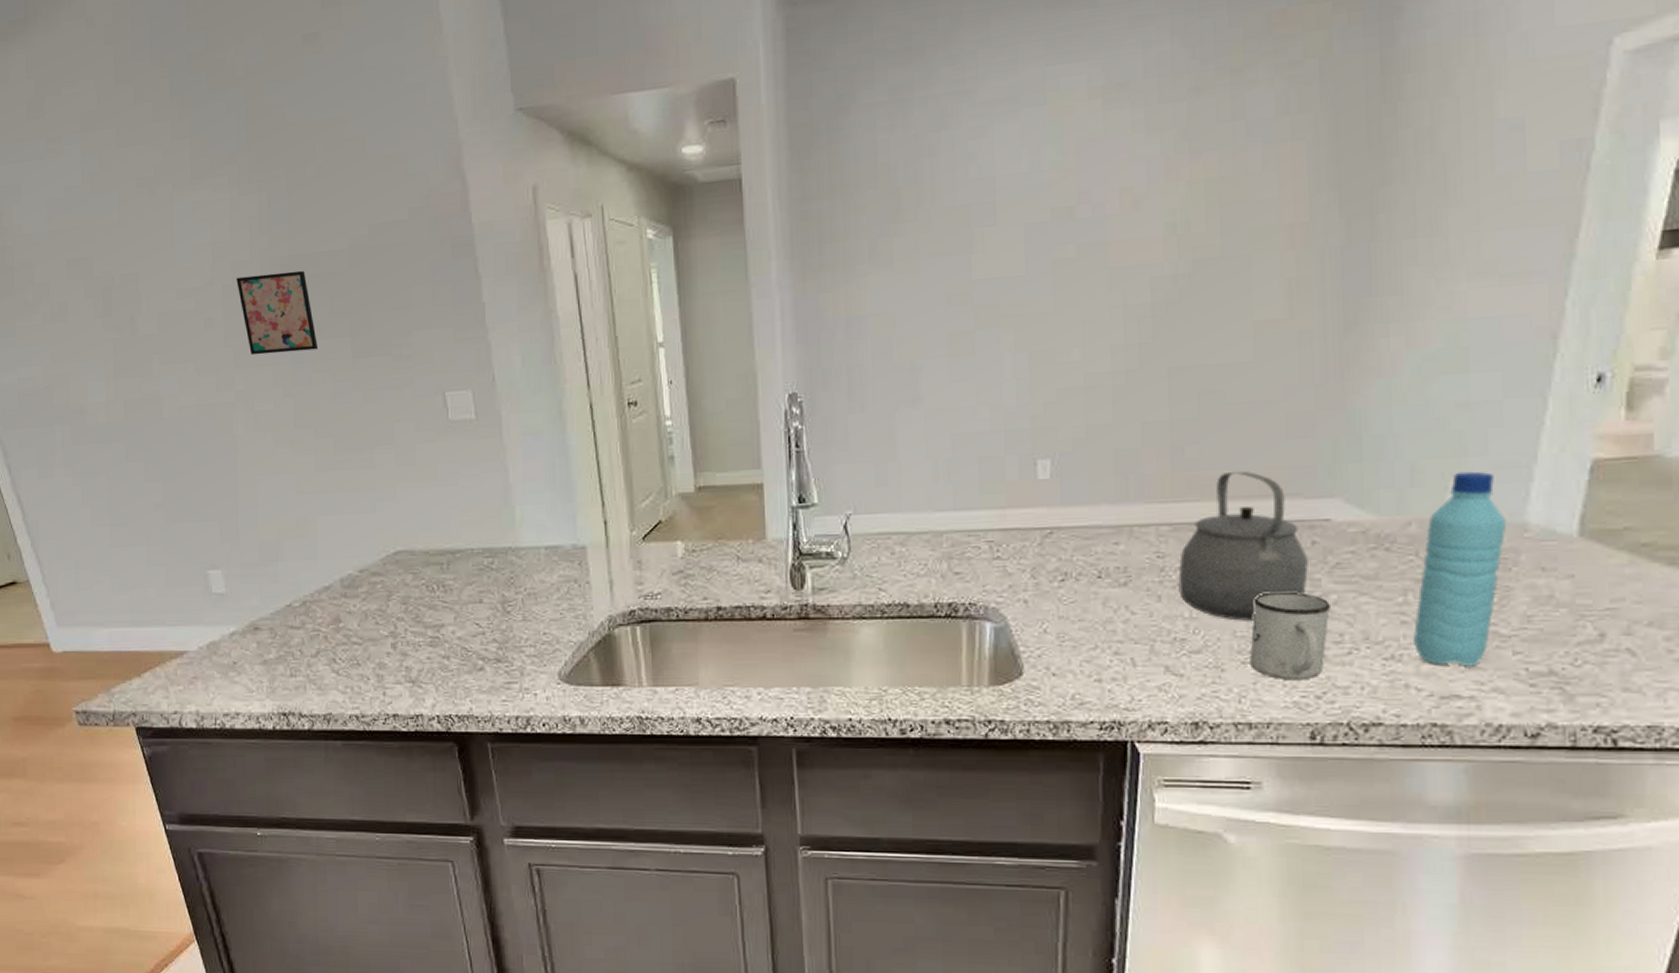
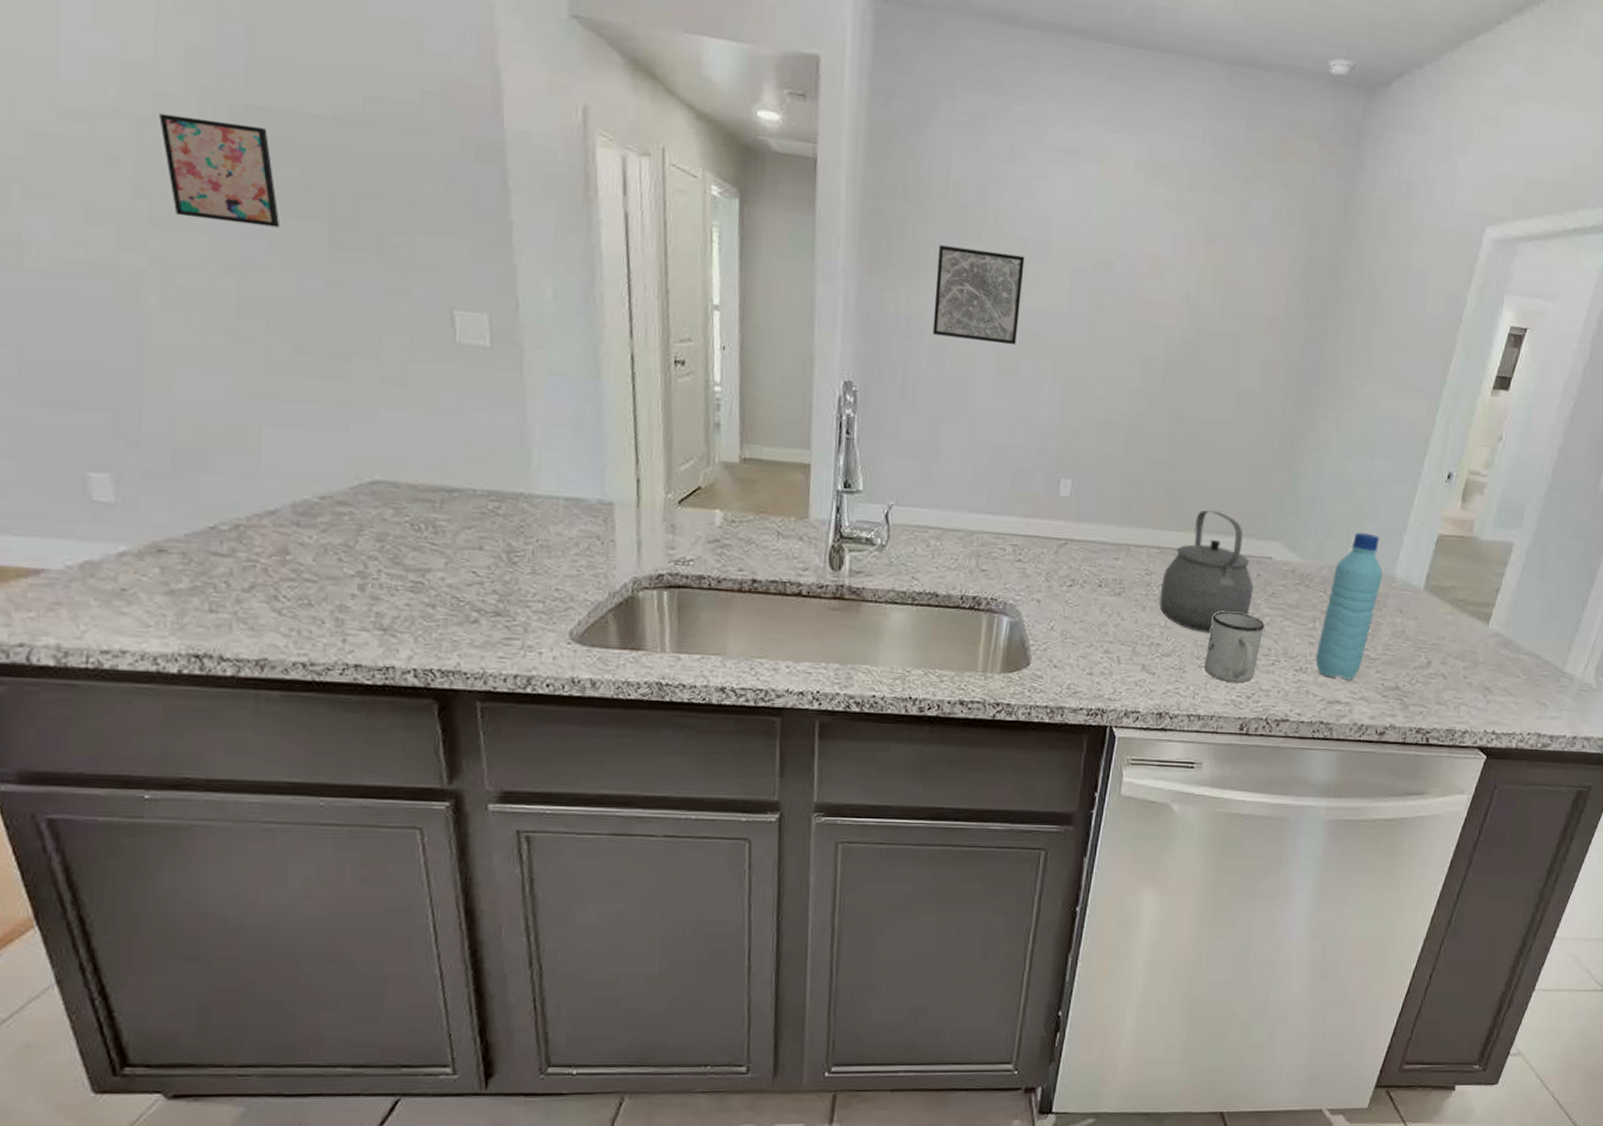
wall art: none [872,224,970,329] -> present [932,245,1025,345]

